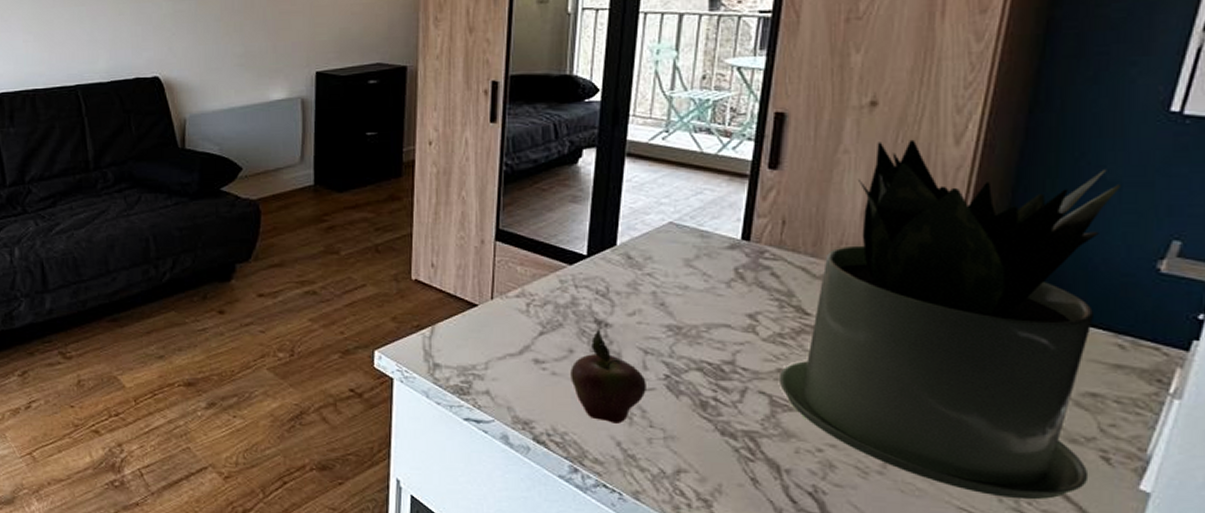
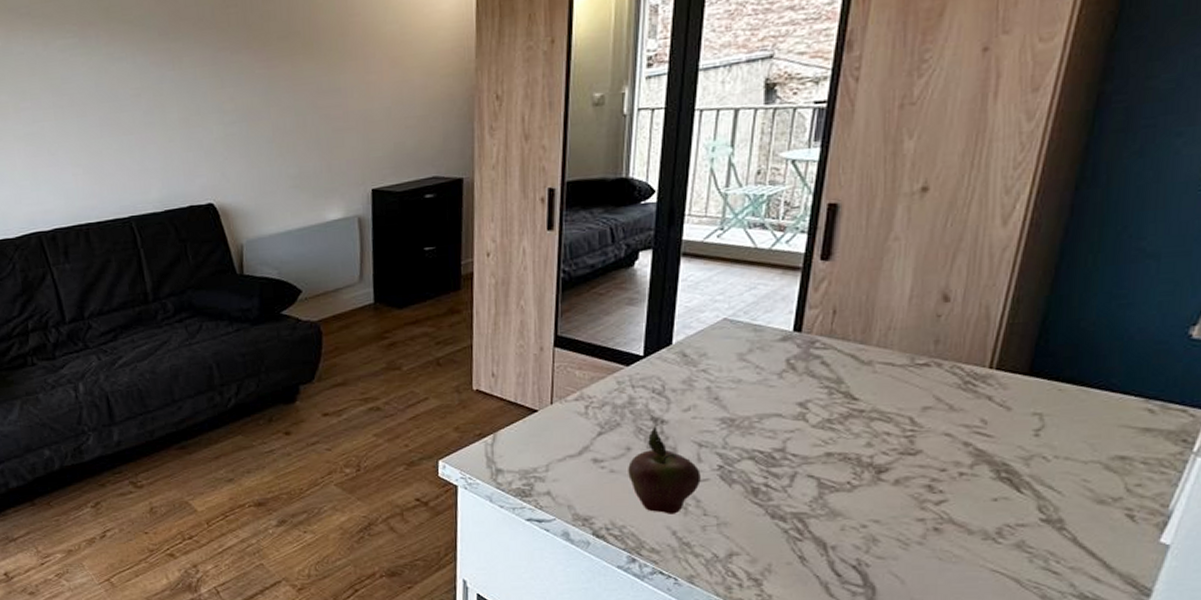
planter: present [778,139,1121,500] -> none [826,223,1159,559]

